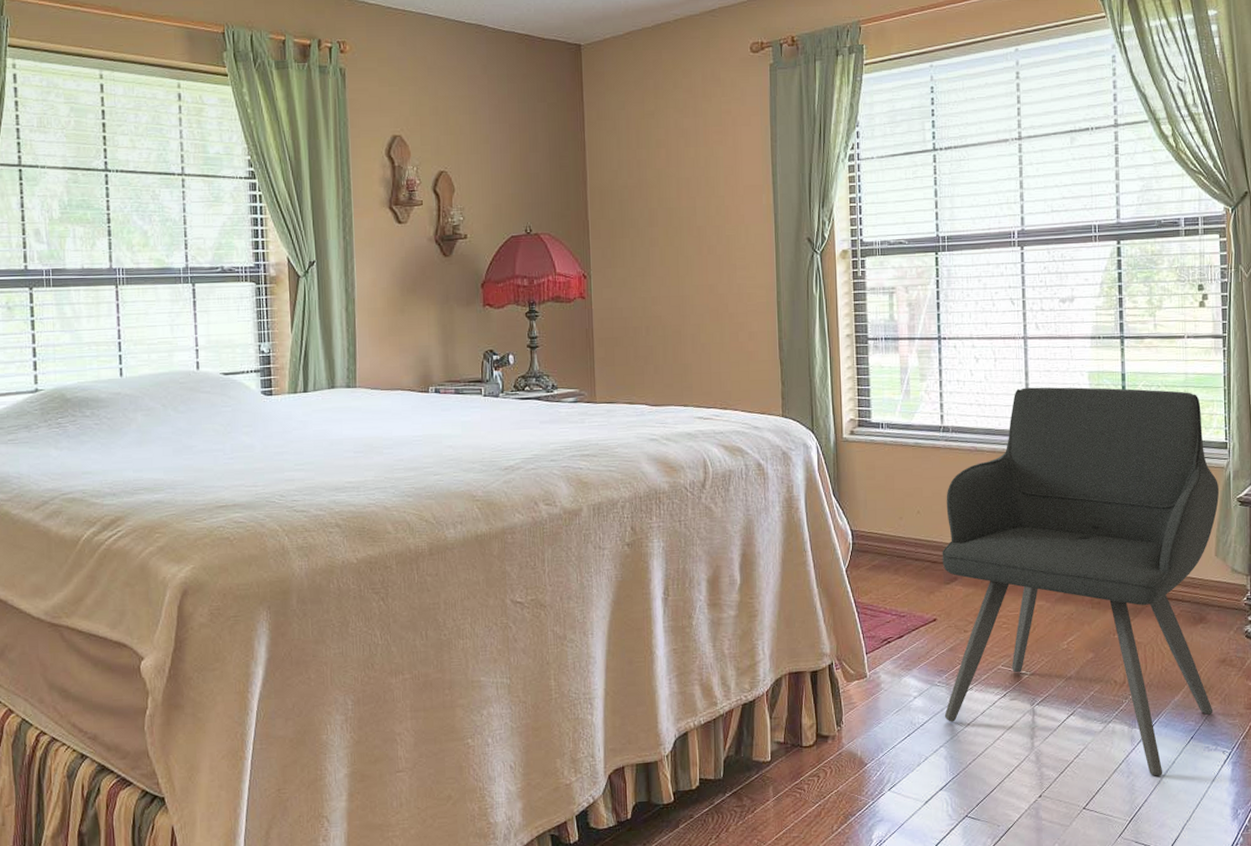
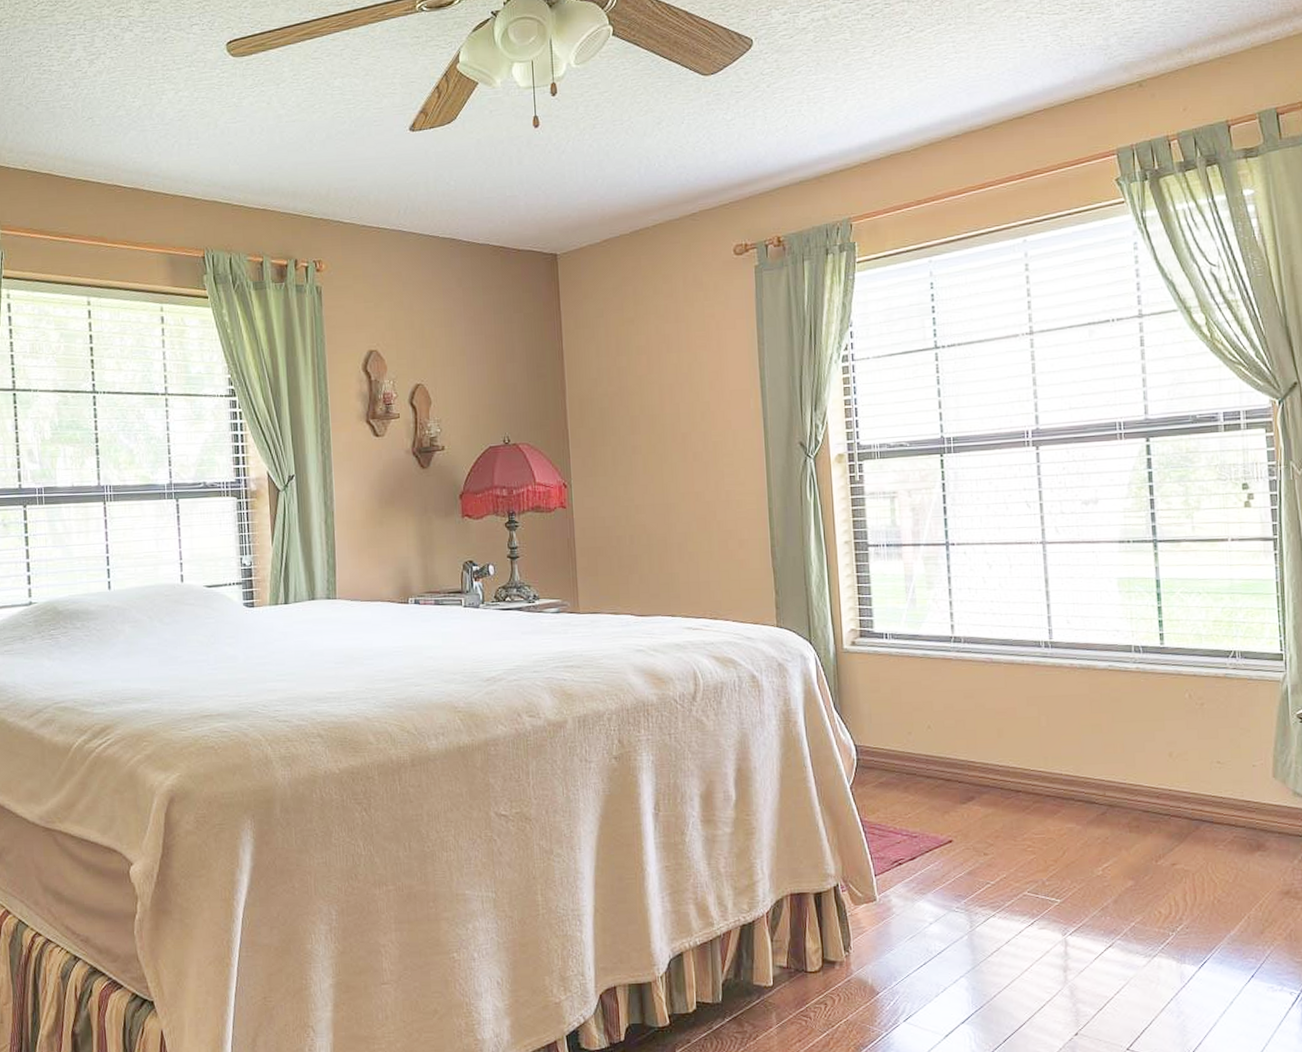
armchair: present [942,387,1220,776] -> none [956,594,1277,1017]

